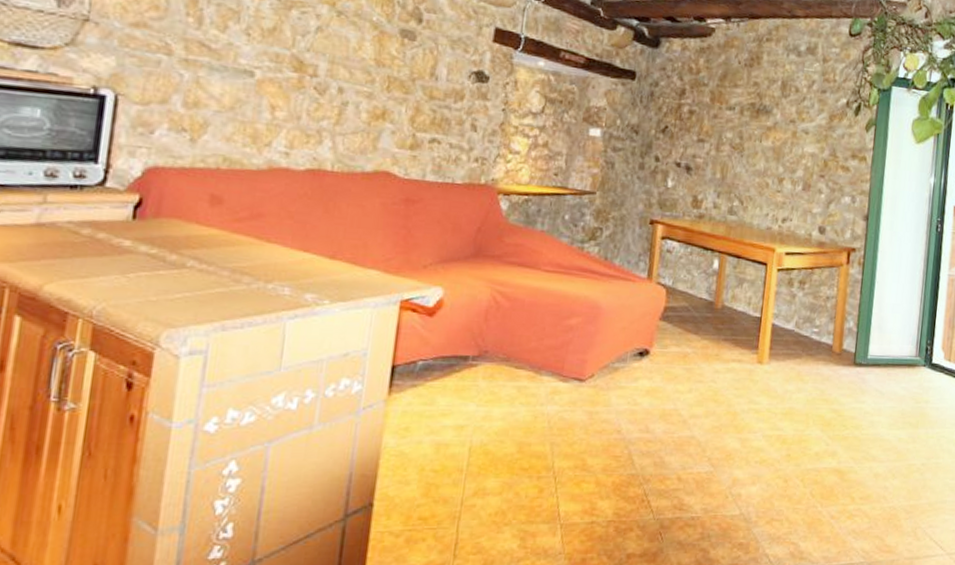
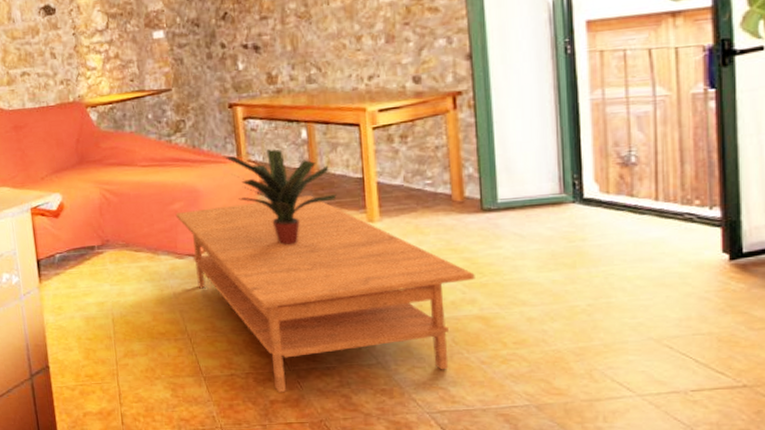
coffee table: none [569,328,839,545] -> present [175,195,475,393]
potted plant: none [633,274,734,380] -> present [223,149,337,246]

